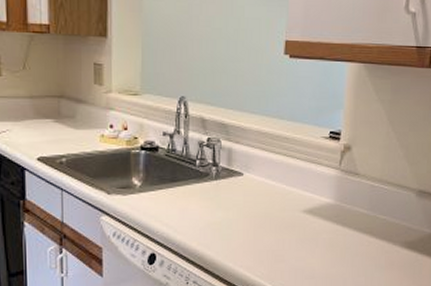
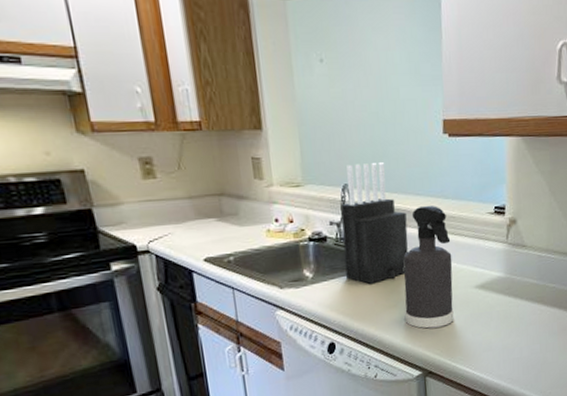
knife block: none [174,77,240,199] -> present [340,162,408,285]
spray bottle: none [228,124,282,249] -> present [403,205,454,329]

